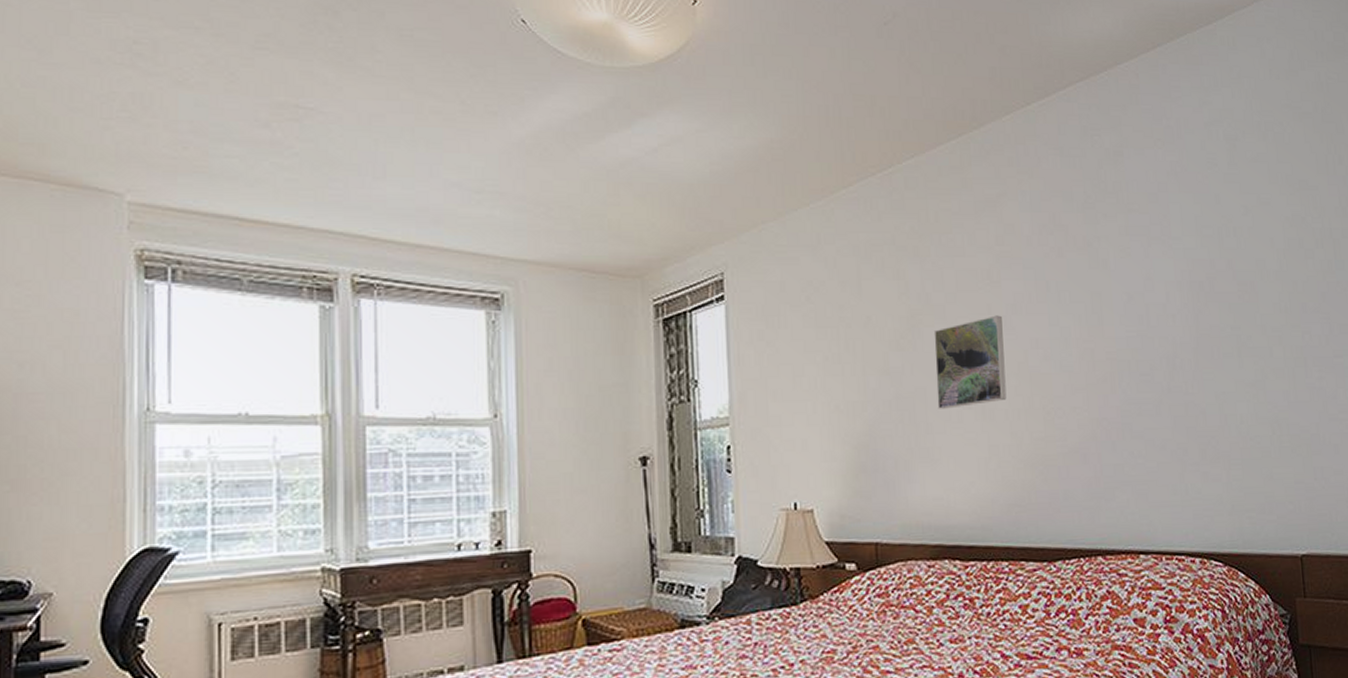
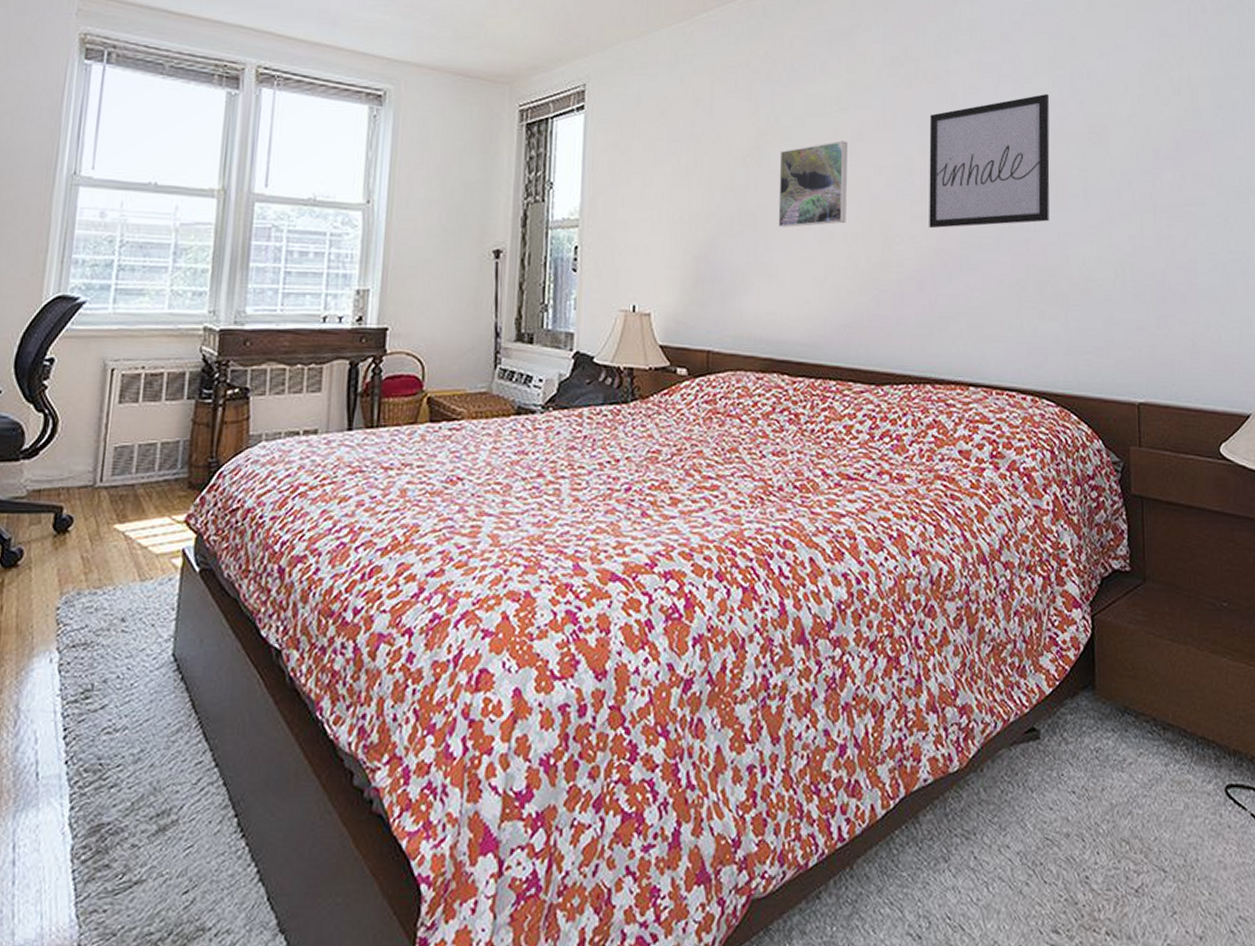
wall art: none [1083,253,1206,399] -> present [929,93,1050,229]

